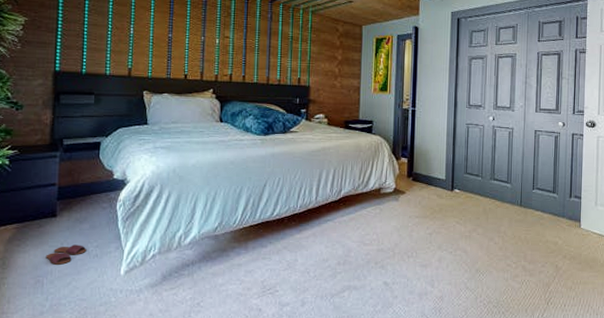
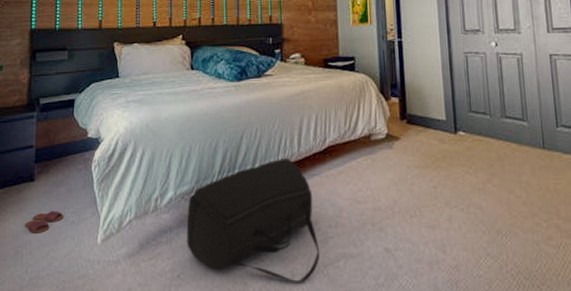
duffel bag: none [207,206,329,310] -> present [186,159,320,283]

